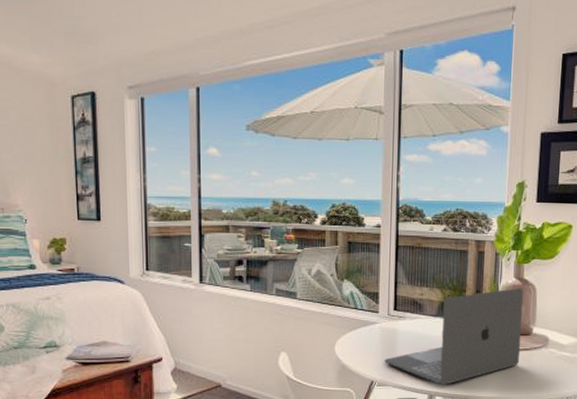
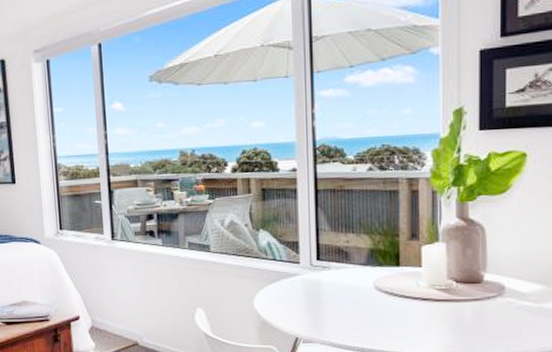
laptop: present [384,288,524,385] -> none [309,229,470,341]

